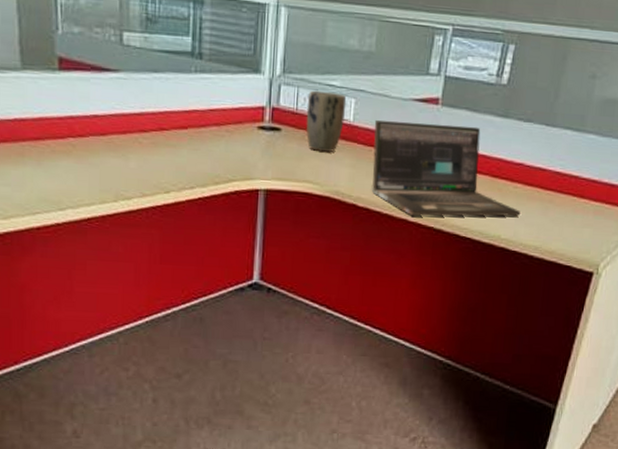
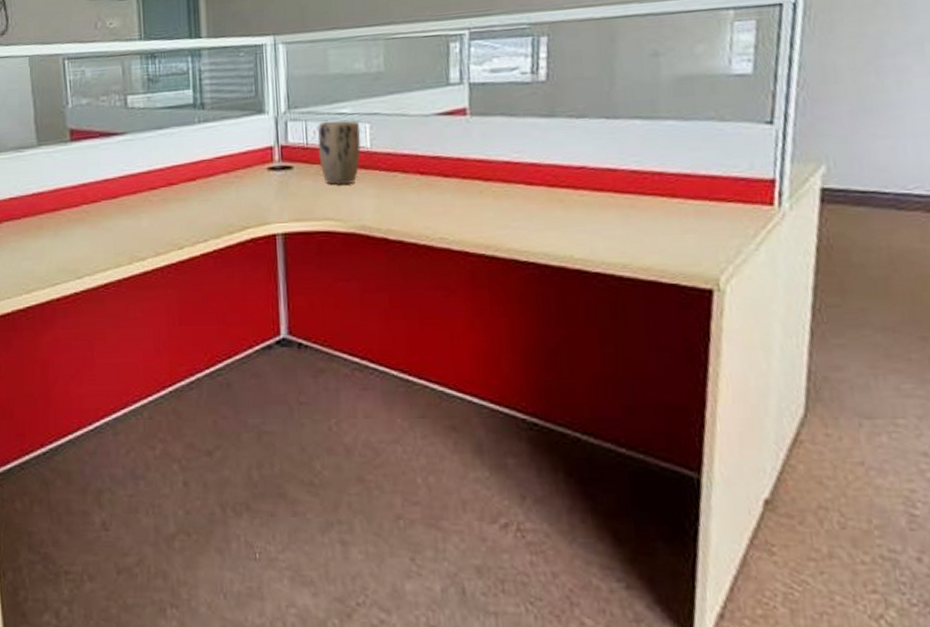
laptop: present [372,120,521,217] -> none [394,132,594,243]

